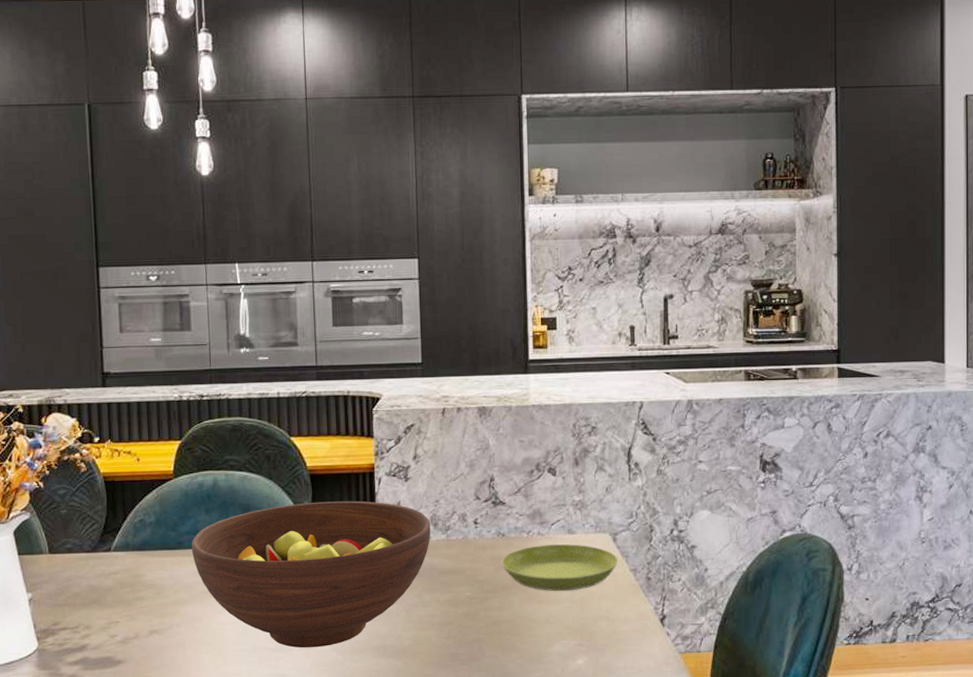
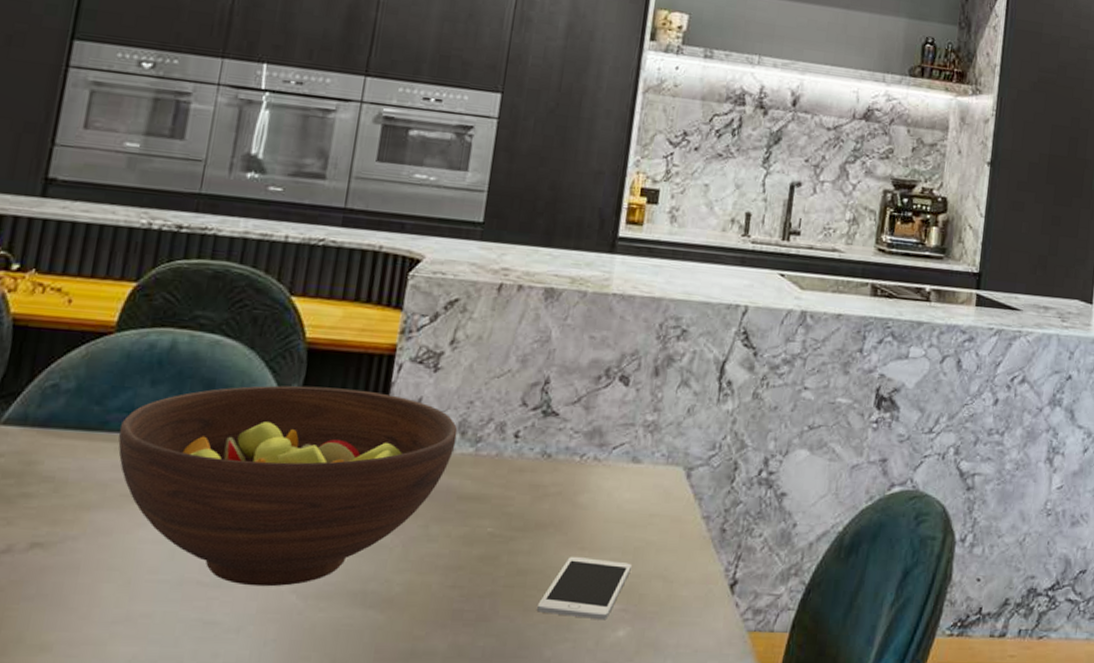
saucer: present [501,544,618,591] -> none [540,473,689,537]
cell phone: none [512,608,581,654] -> present [536,557,633,621]

